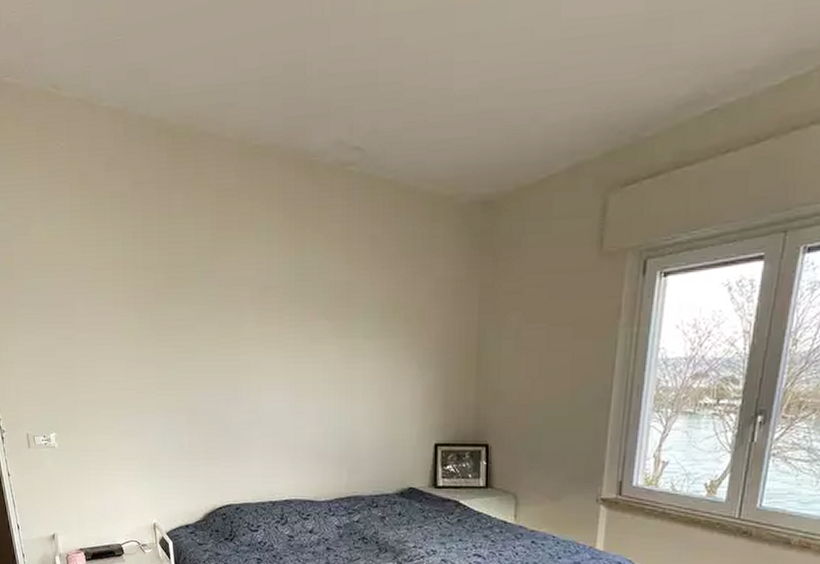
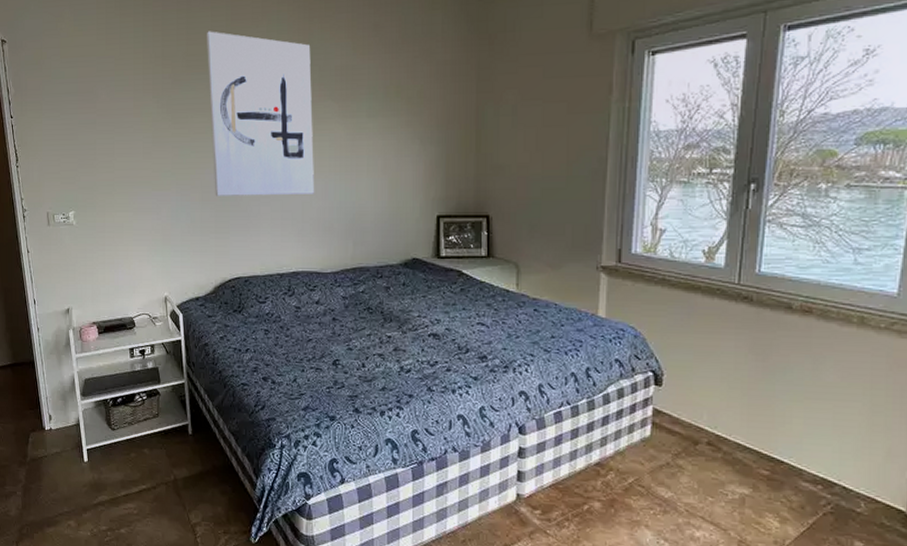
wall art: none [190,239,308,420] -> present [206,31,315,196]

